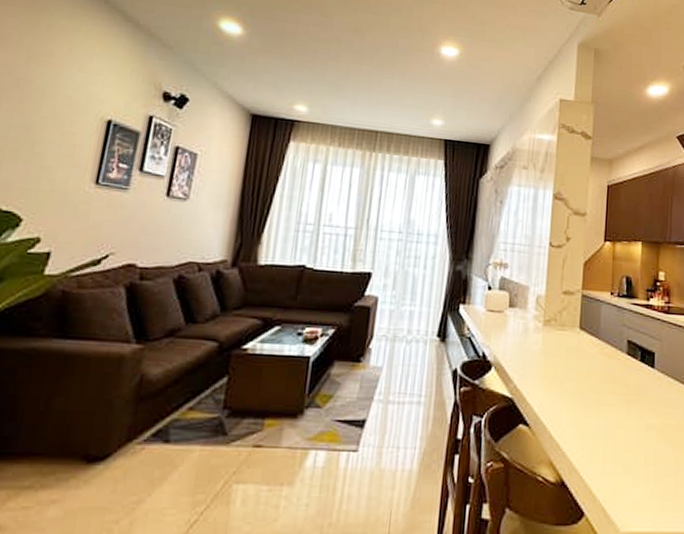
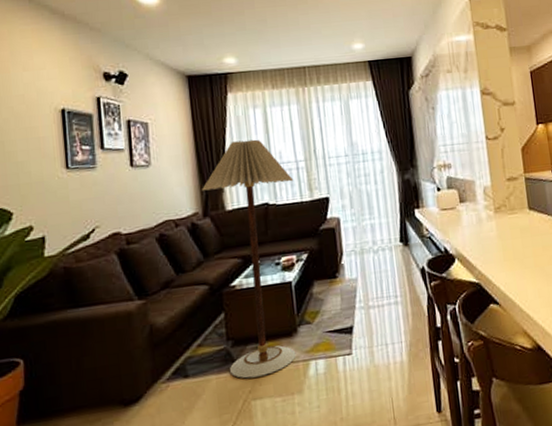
floor lamp: none [218,192,339,457] -> present [202,139,296,379]

